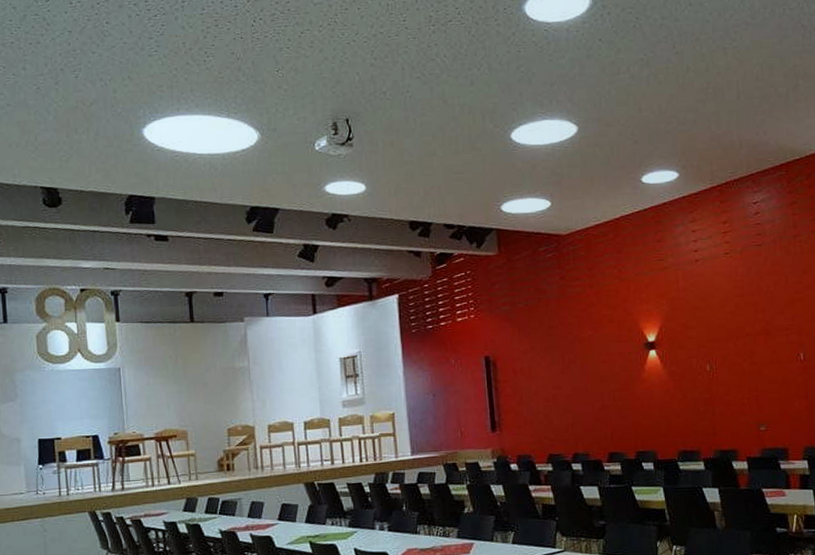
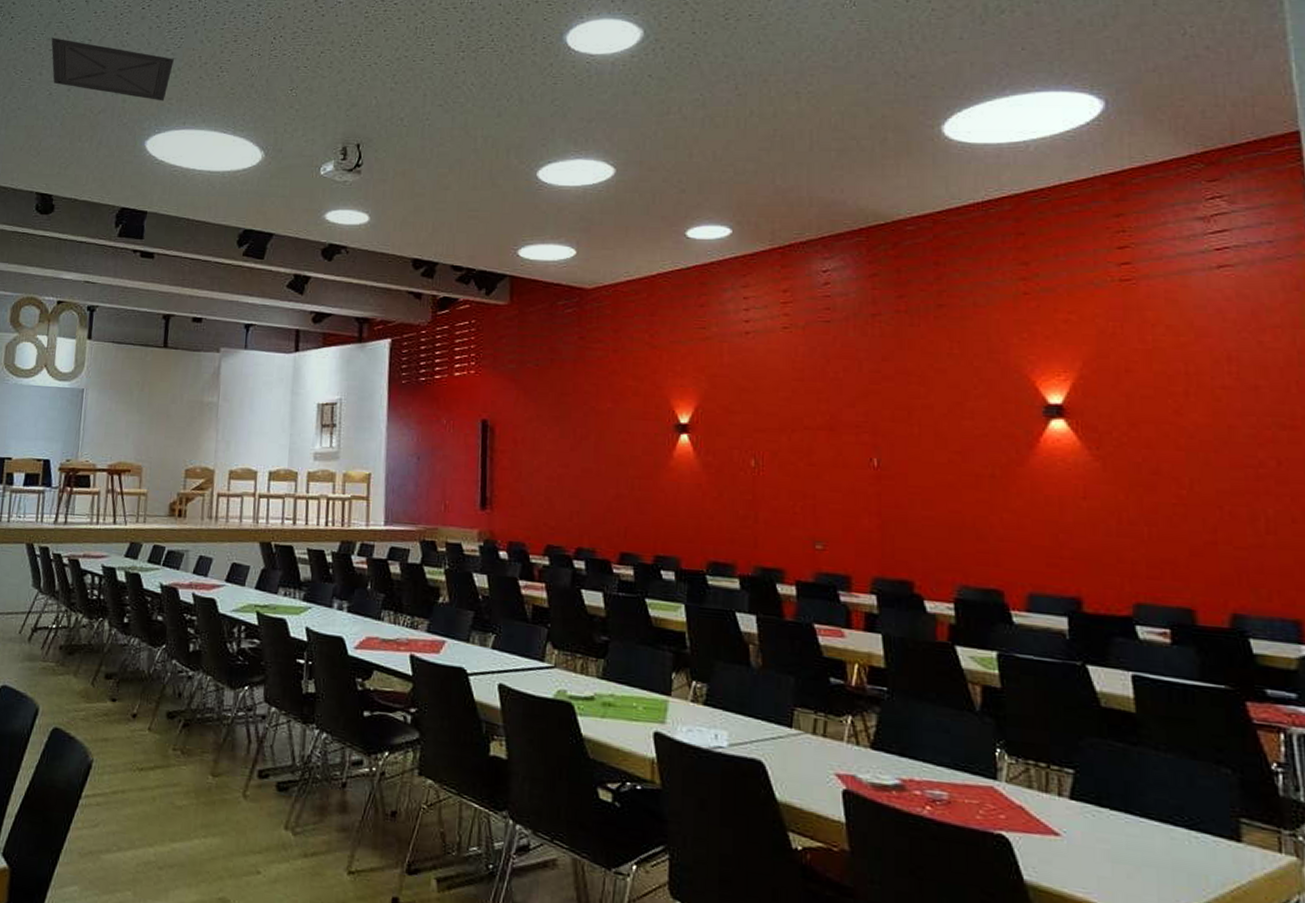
ceiling vent: none [29,31,158,89] -> present [51,37,174,101]

